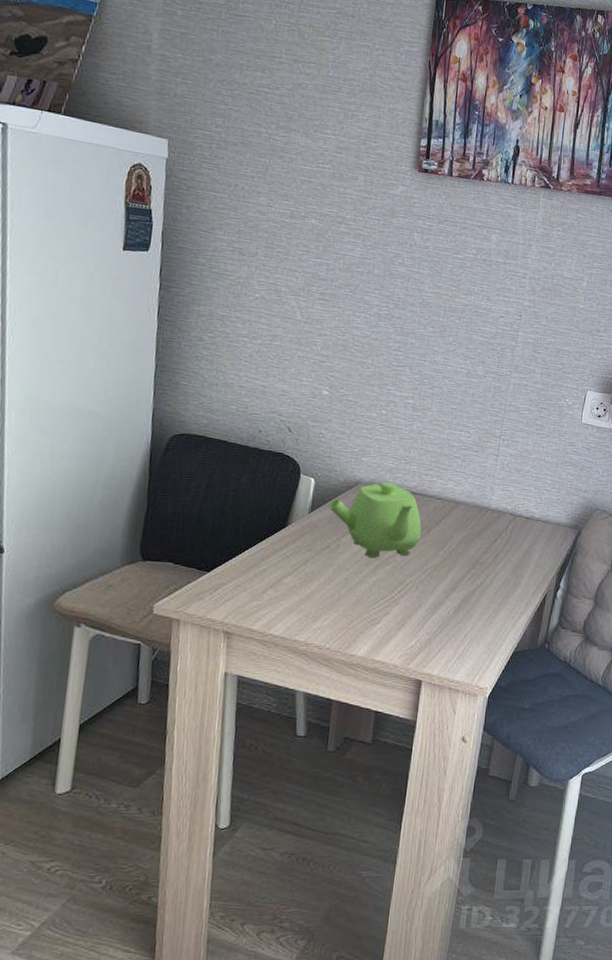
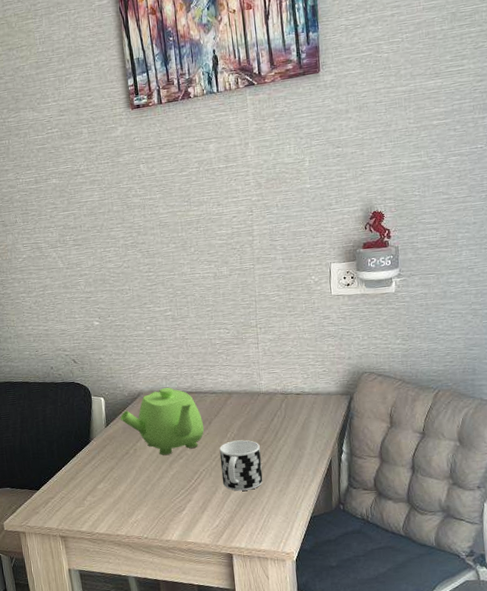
cup: none [428,555,477,613] -> present [219,439,263,491]

